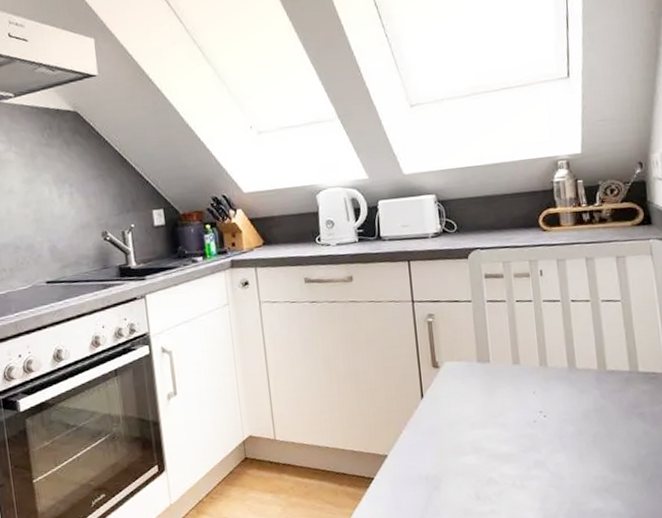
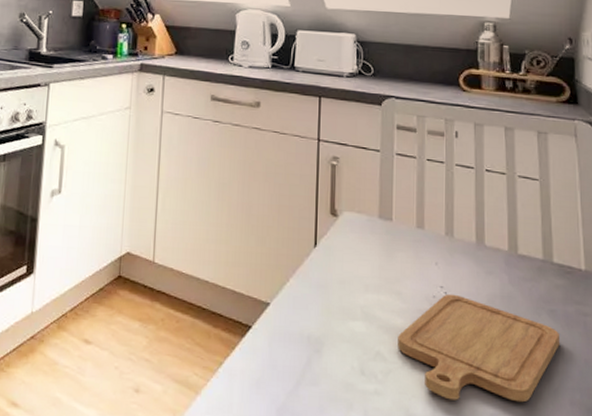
chopping board: none [506,415,650,505] -> present [398,294,561,403]

